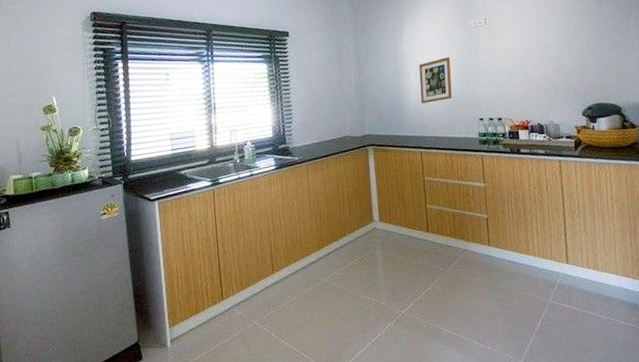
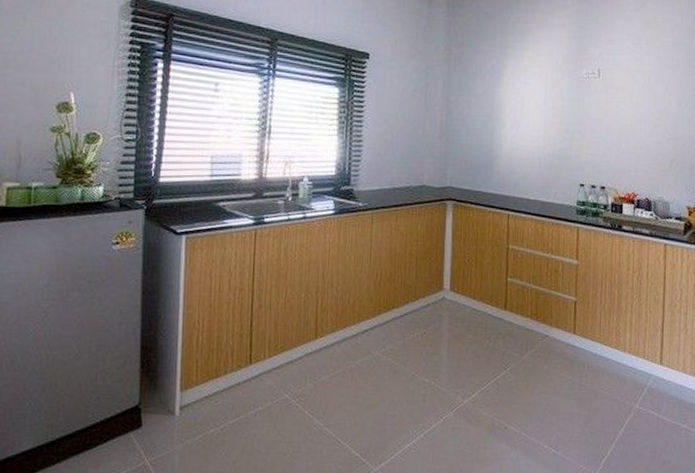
picture frame: present [419,57,452,103] -> none [515,108,555,159]

